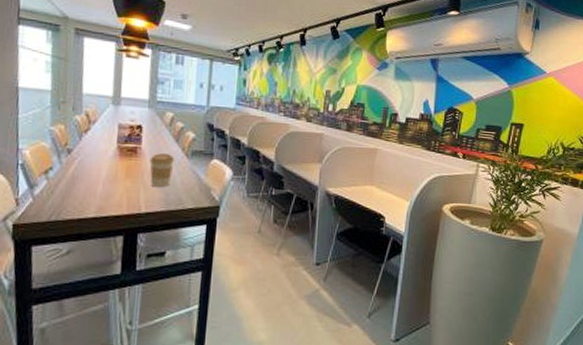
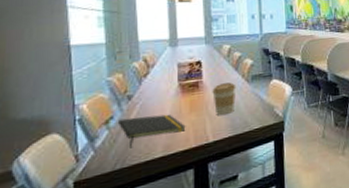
notepad: none [55,171,120,203] -> present [117,114,186,149]

